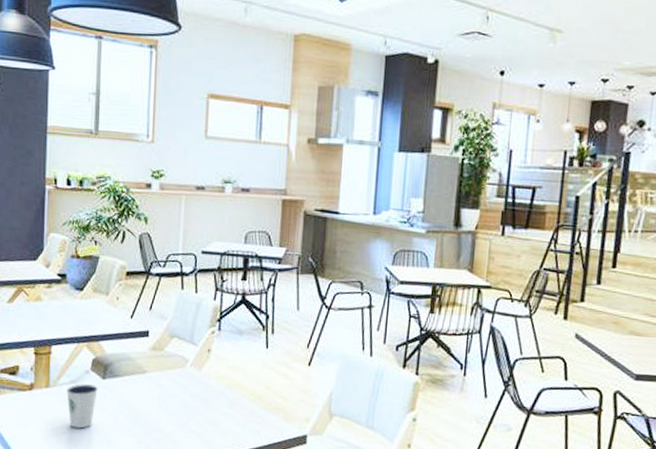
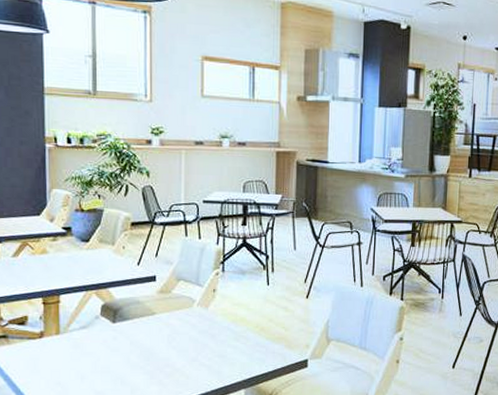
dixie cup: present [66,384,98,429] -> none [77,329,109,370]

